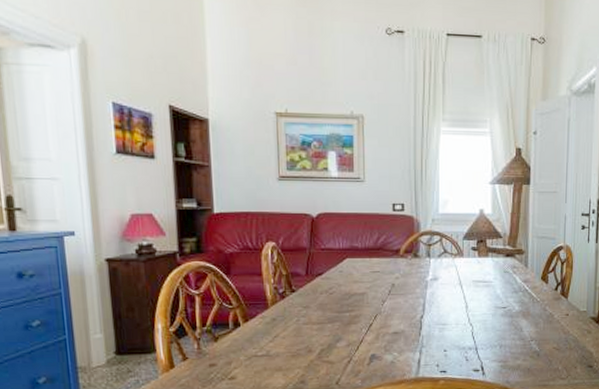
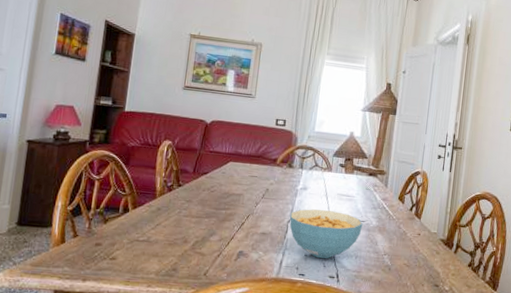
cereal bowl: none [422,300,504,353] -> present [289,209,363,259]

